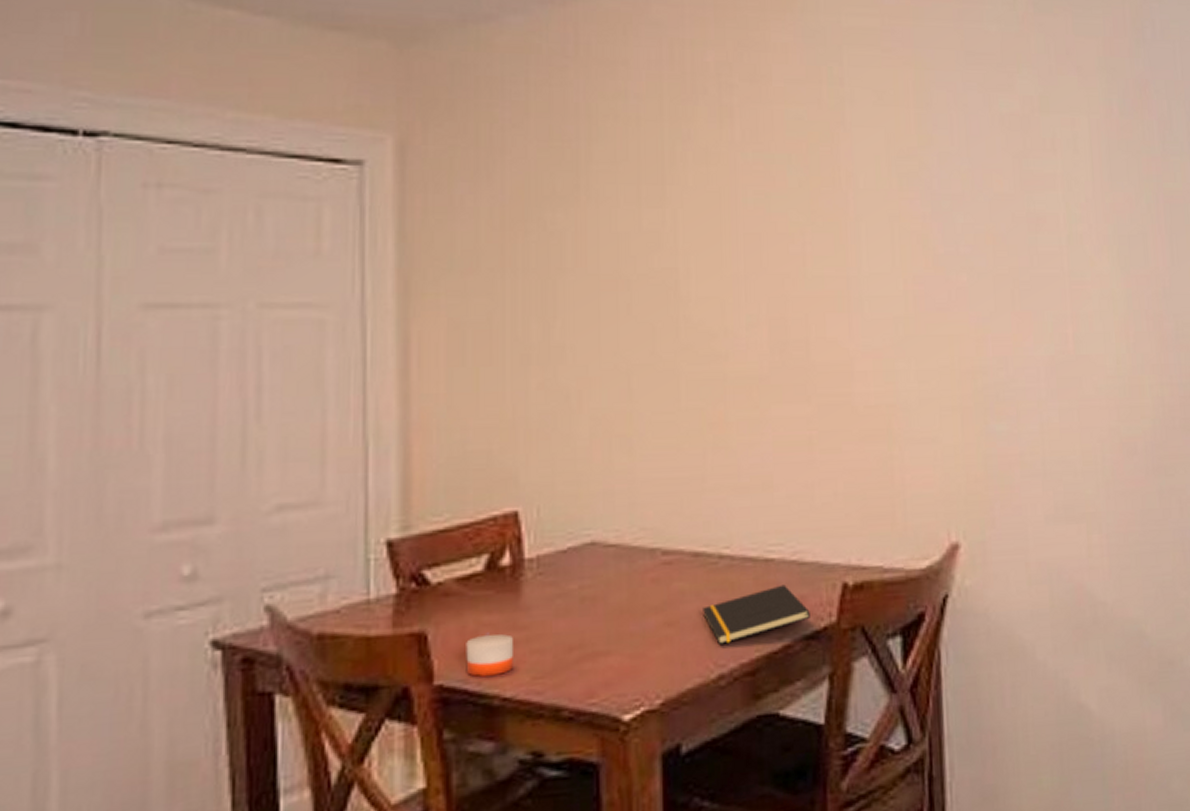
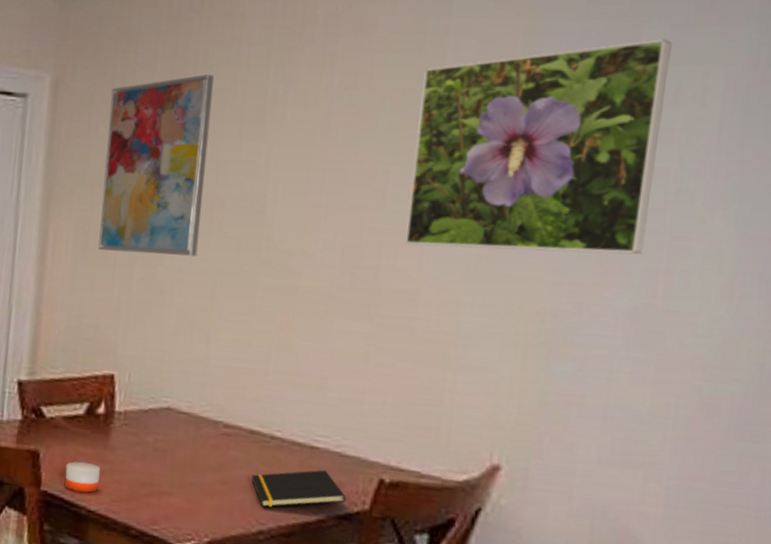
wall art: none [477,132,605,353] -> present [98,74,215,256]
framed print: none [825,89,1050,312] -> present [404,39,672,255]

